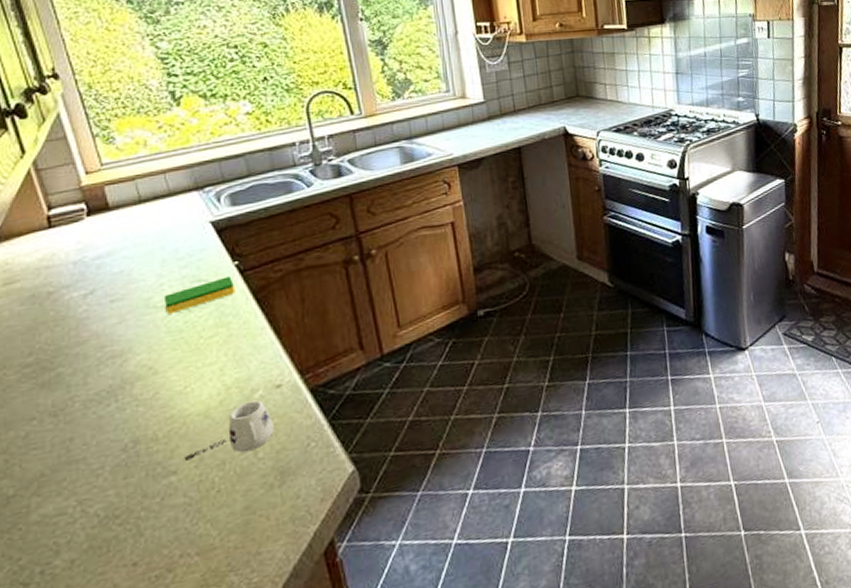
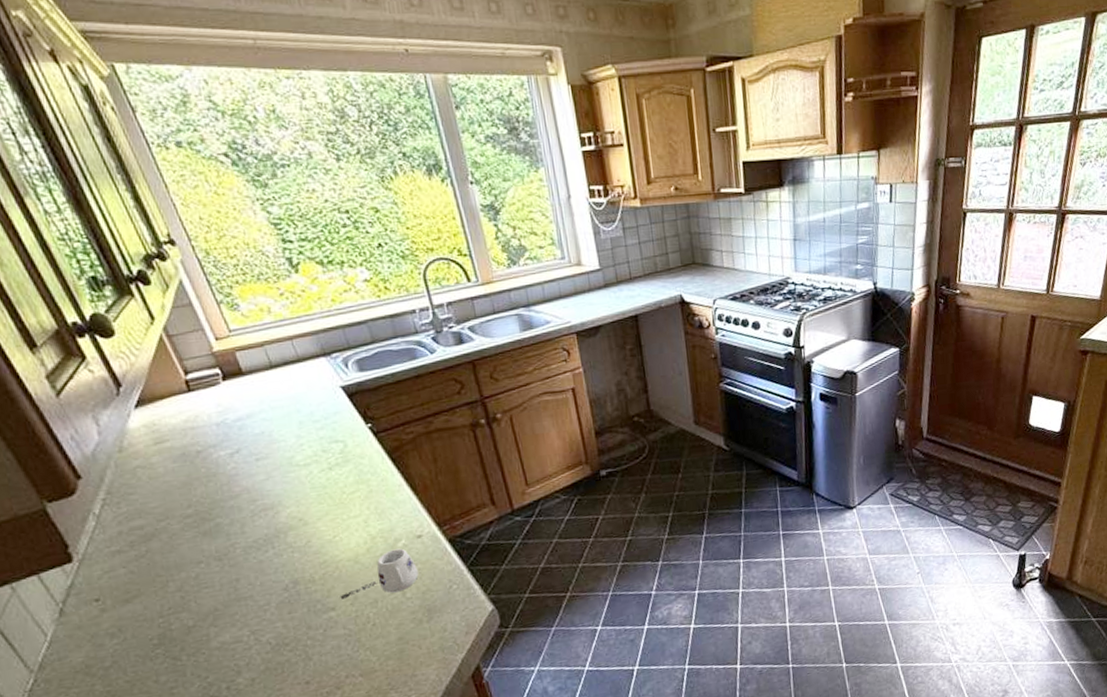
dish sponge: present [165,276,236,314] -> none [306,438,372,472]

